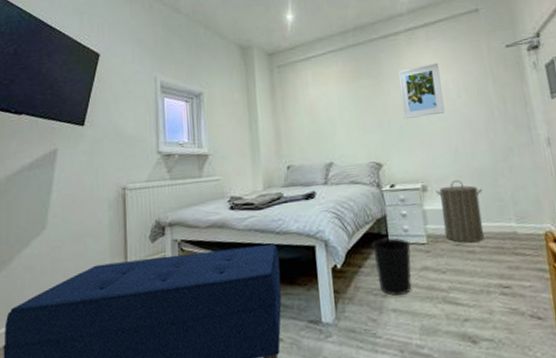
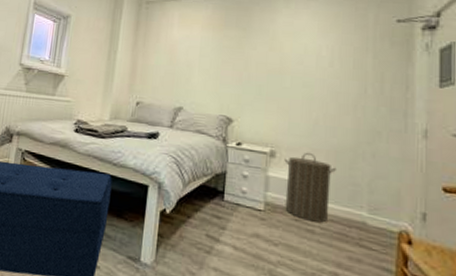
wastebasket: present [372,237,412,296] -> none [205,194,246,257]
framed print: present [399,62,445,119] -> none [265,25,316,80]

